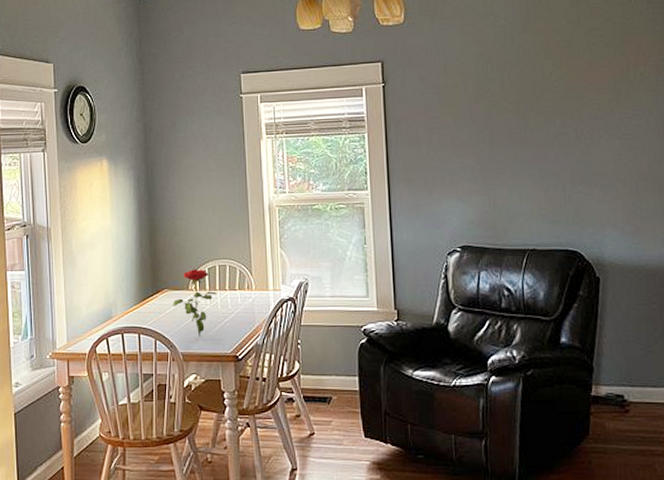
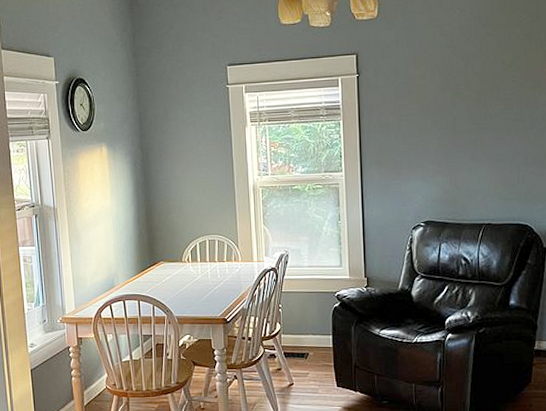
flower: present [173,268,217,337] -> none [168,243,207,303]

